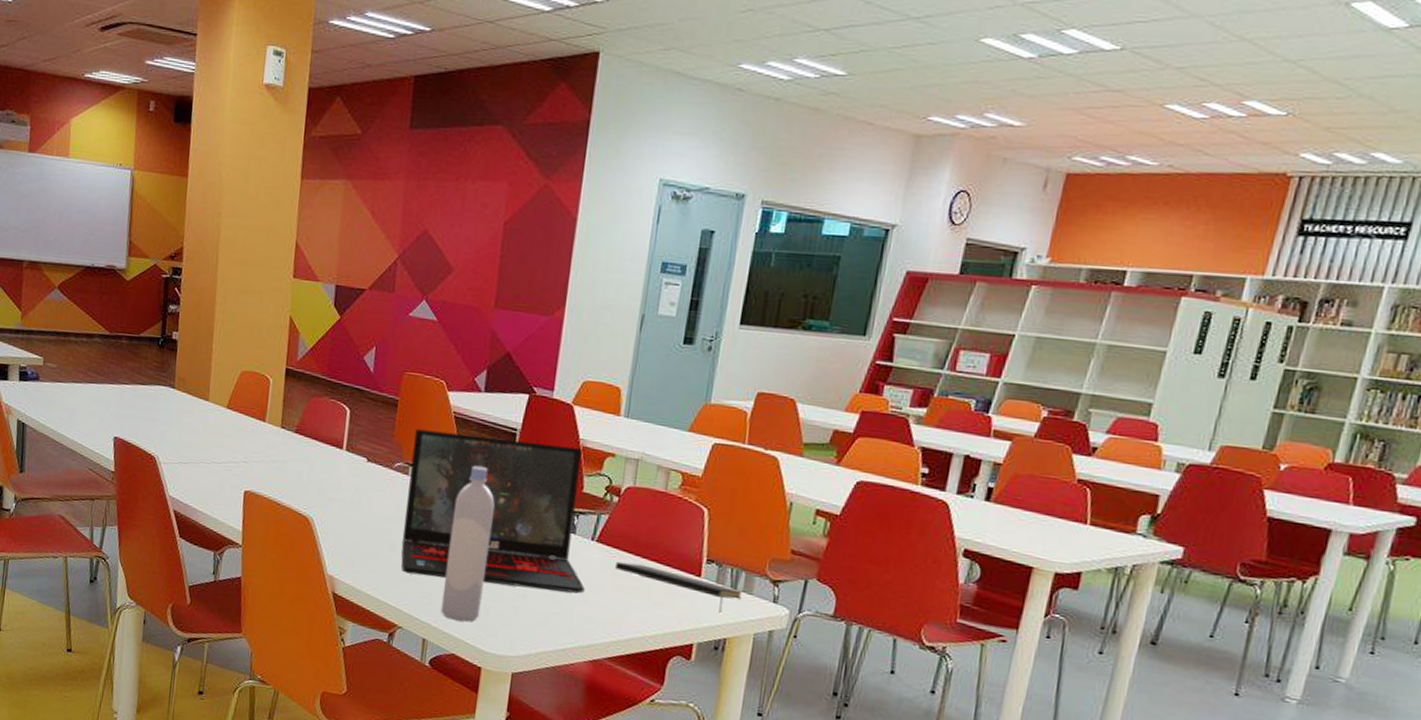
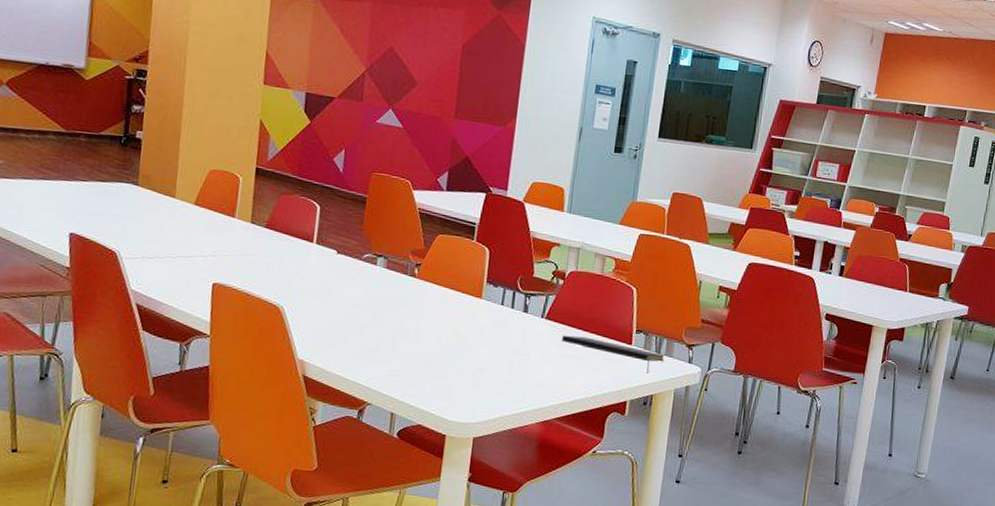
laptop: present [401,428,585,594] -> none [370,223,536,364]
bottle: present [440,465,495,622] -> none [407,255,456,395]

